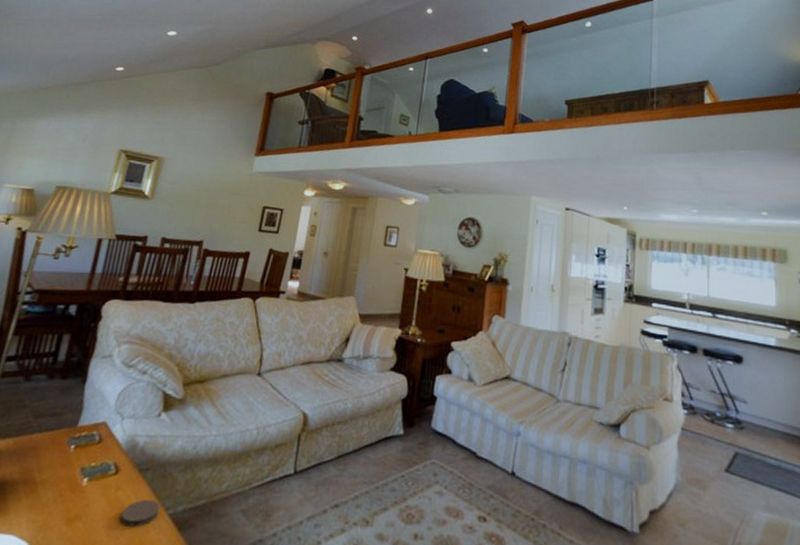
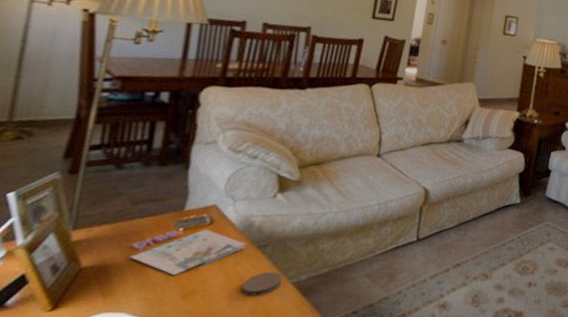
magazine: none [25,447,129,496] -> present [129,228,246,275]

